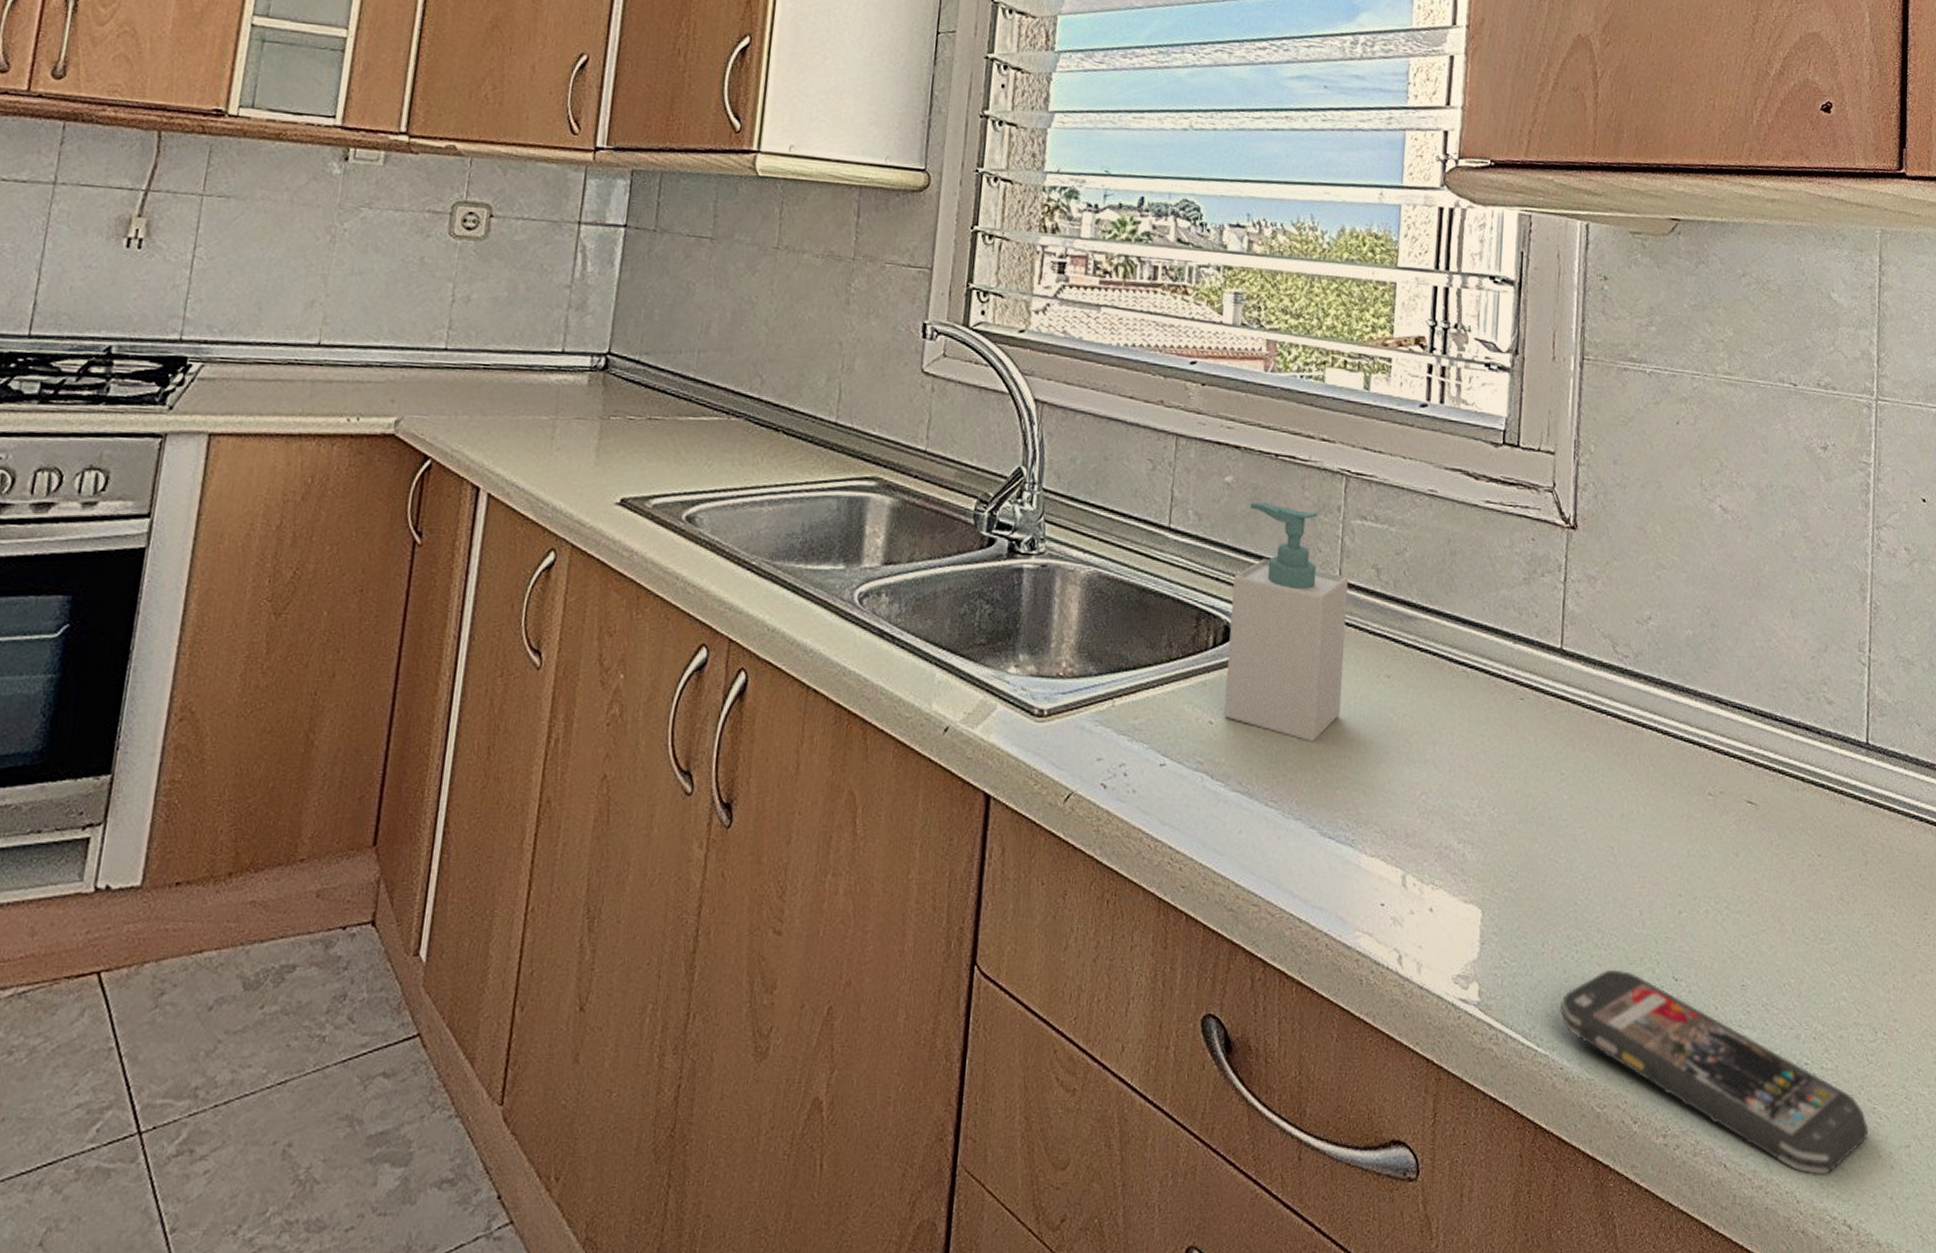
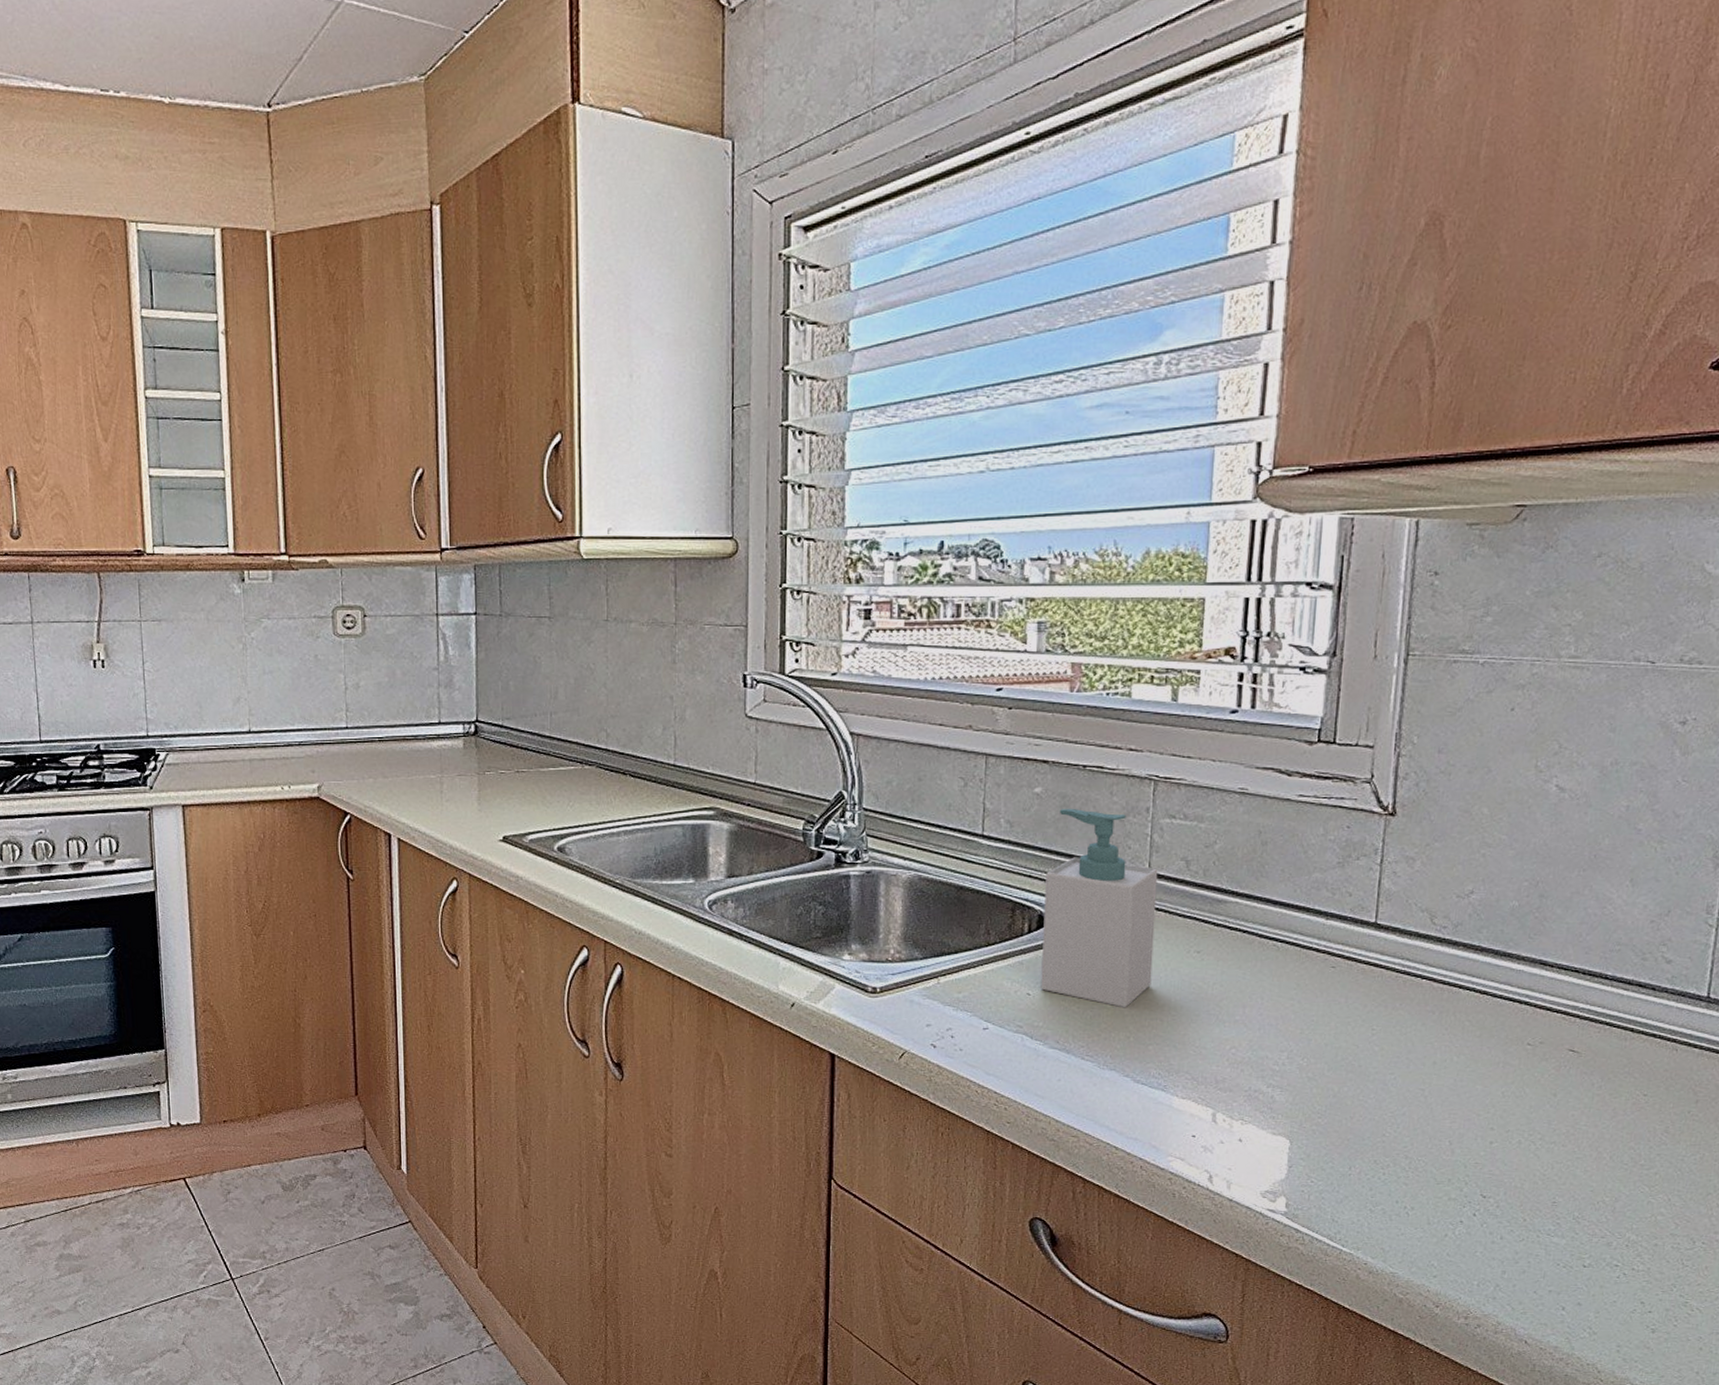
smartphone: present [1560,969,1869,1175] -> none [1366,1188,1679,1353]

